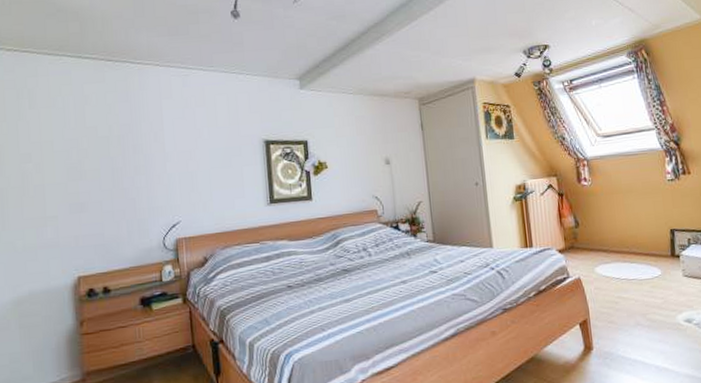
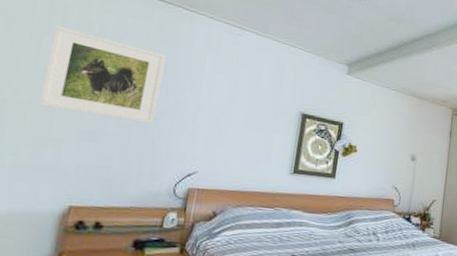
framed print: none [24,108,130,189] -> present [38,25,166,124]

